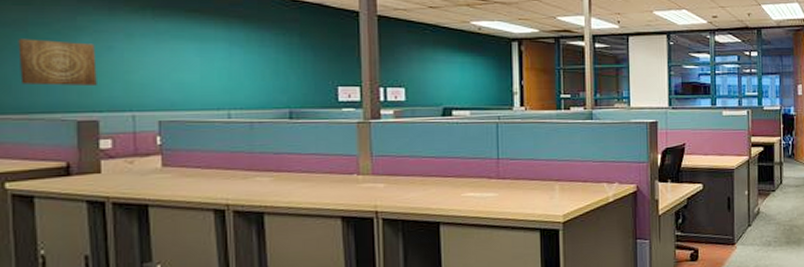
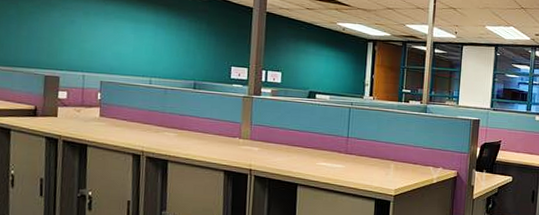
wall art: present [18,38,97,86] -> none [10,9,62,49]

